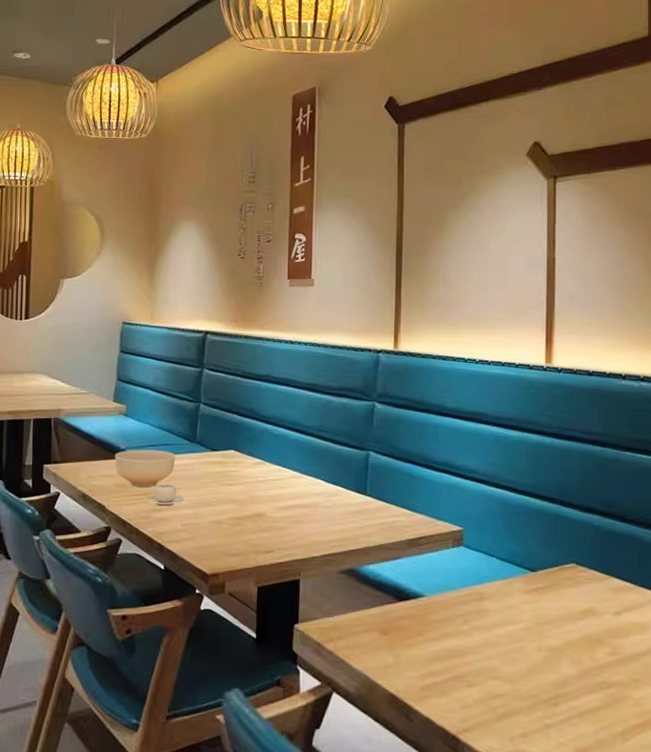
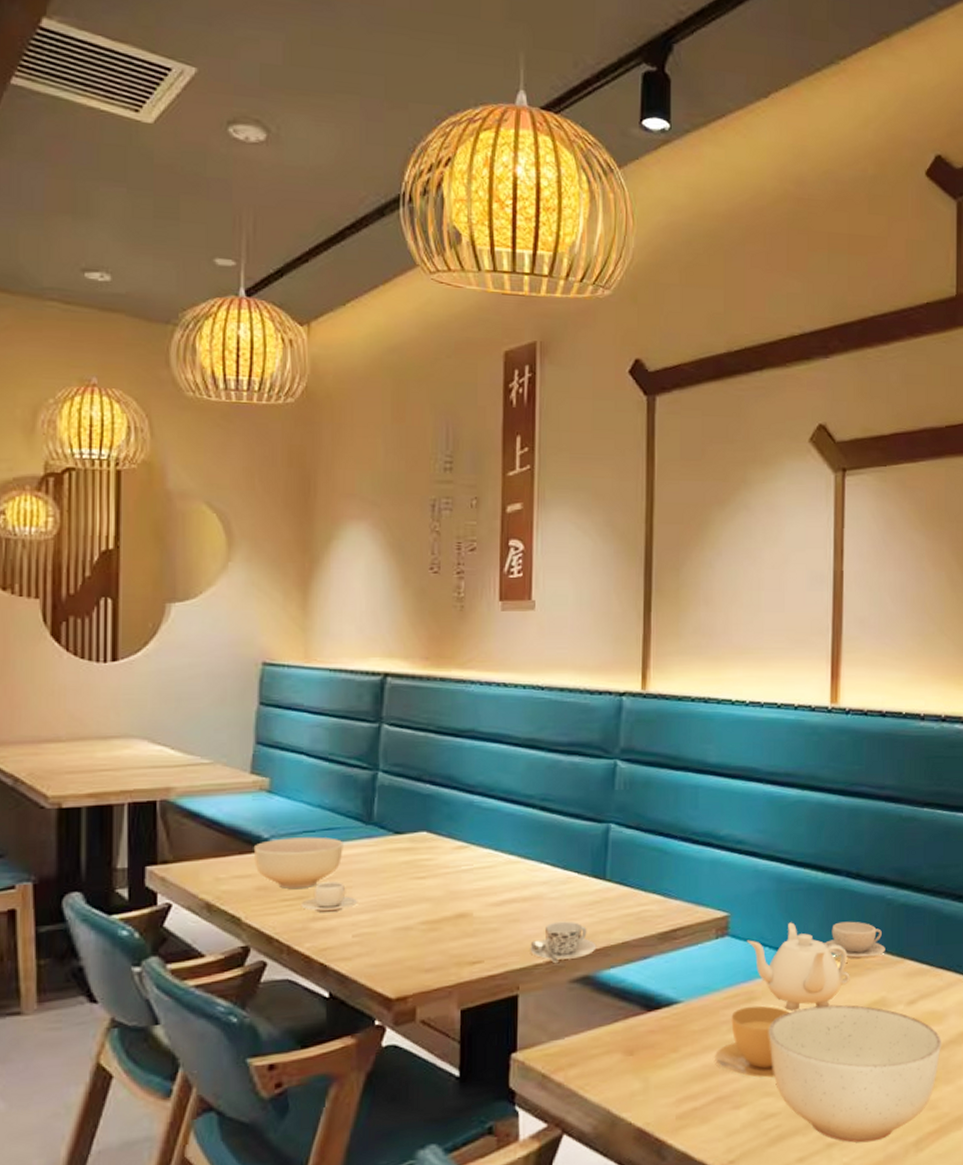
teacup: none [309,525,359,558] -> present [530,921,597,964]
teacup: none [452,604,514,664] -> present [715,1005,790,1078]
teapot: none [477,539,564,611] -> present [746,922,850,1011]
bowl: none [495,609,645,728] -> present [768,1004,942,1143]
teacup: none [541,541,594,573] -> present [824,921,885,959]

